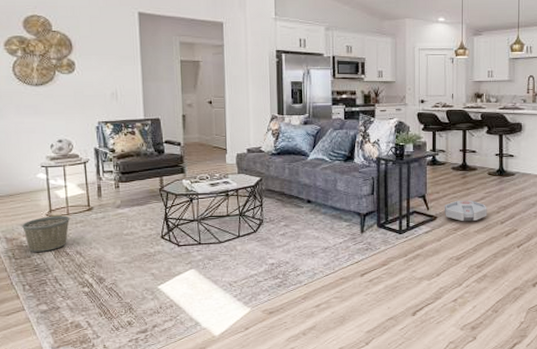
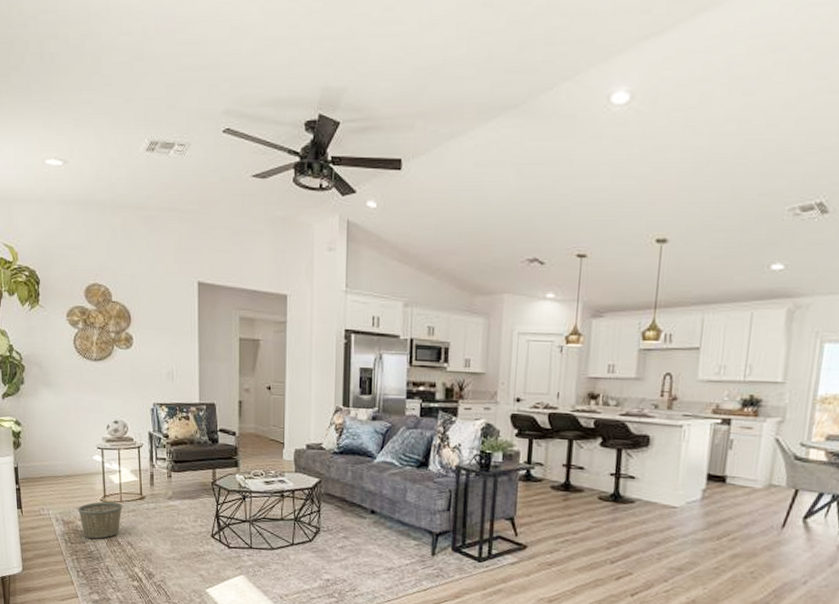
robot vacuum: present [444,200,487,221] -> none [536,527,594,556]

